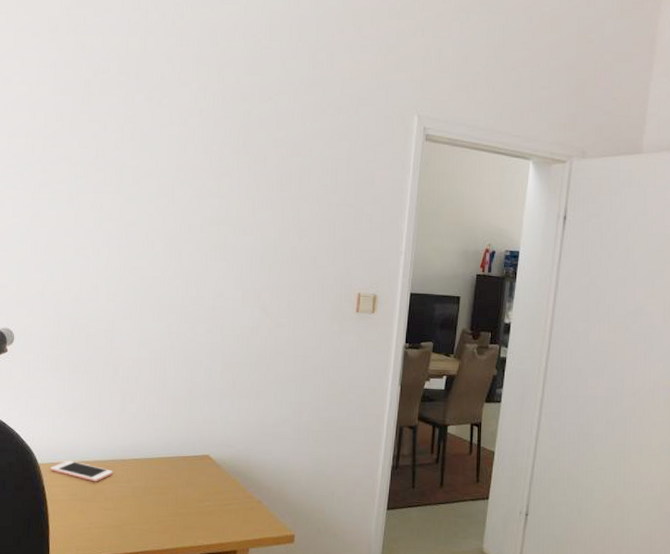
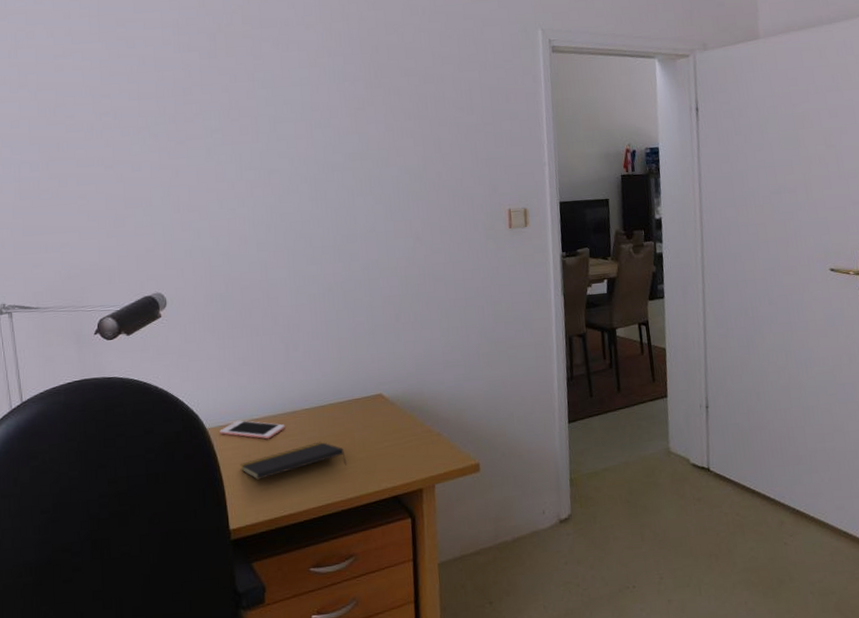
notepad: none [65,491,167,519] -> present [240,441,346,480]

